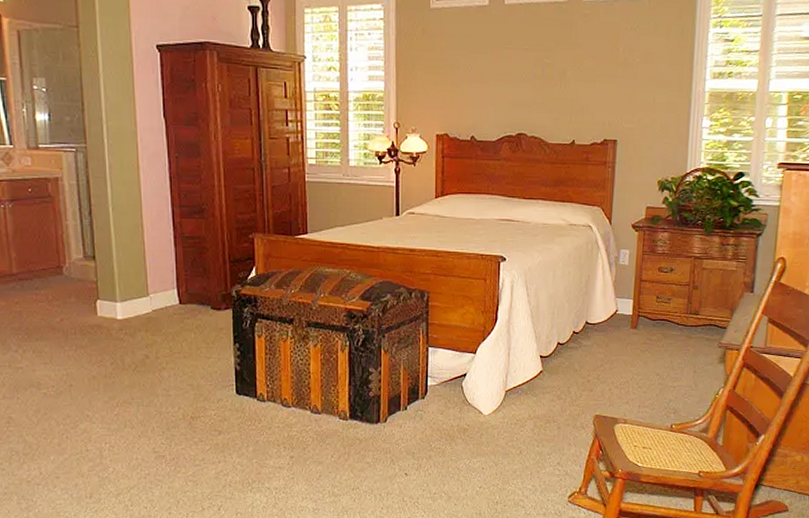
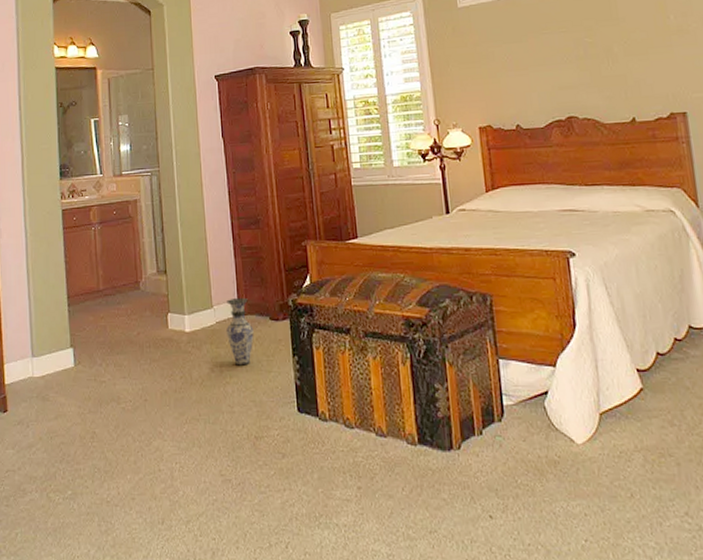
vase: none [162,286,194,352] -> present [225,297,254,366]

